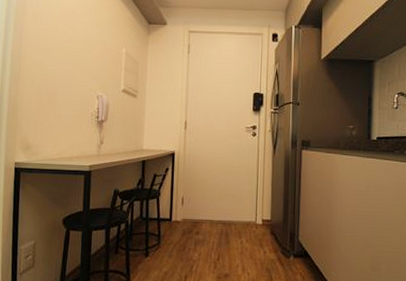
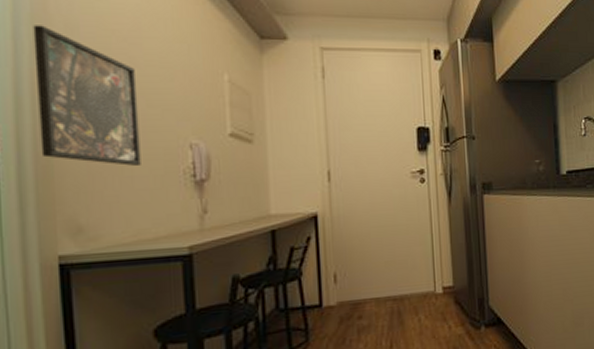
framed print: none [12,14,70,108] -> present [33,25,141,166]

